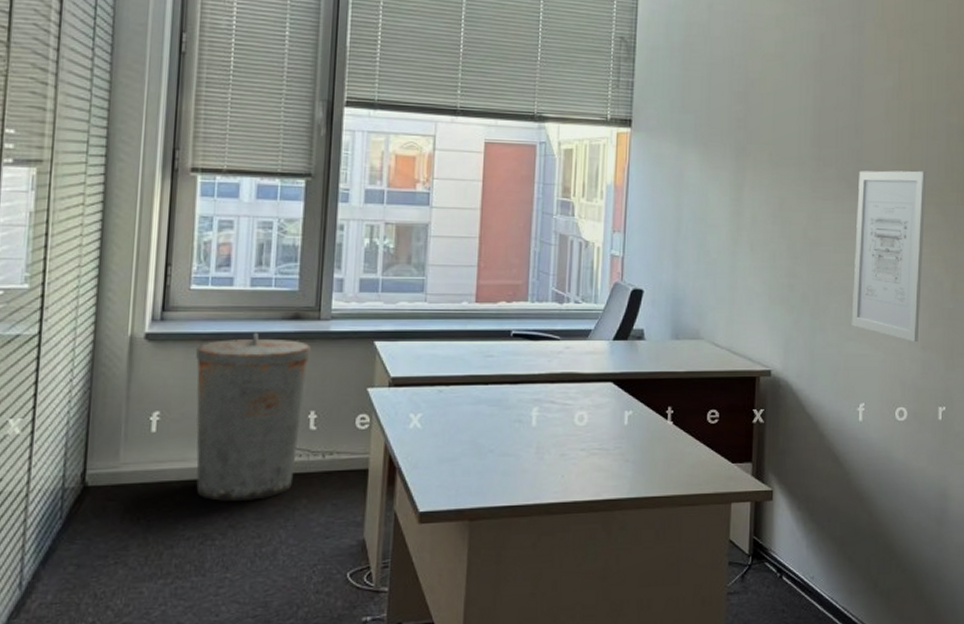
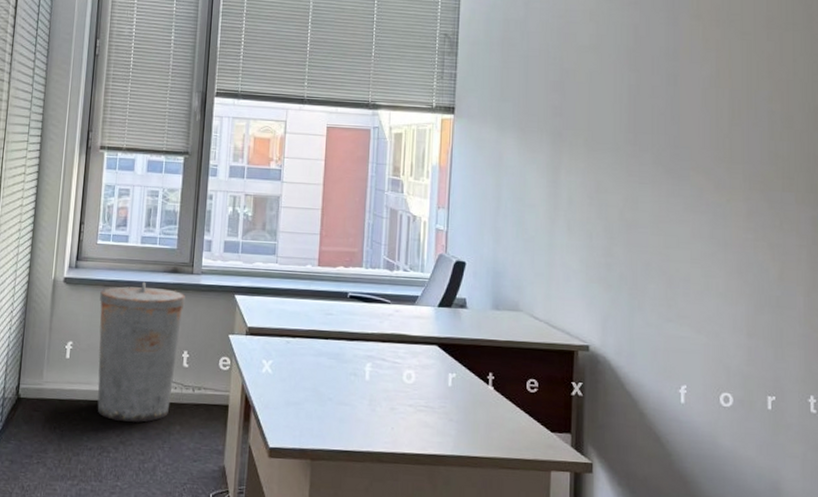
wall art: present [852,170,927,343] -> none [672,156,749,329]

